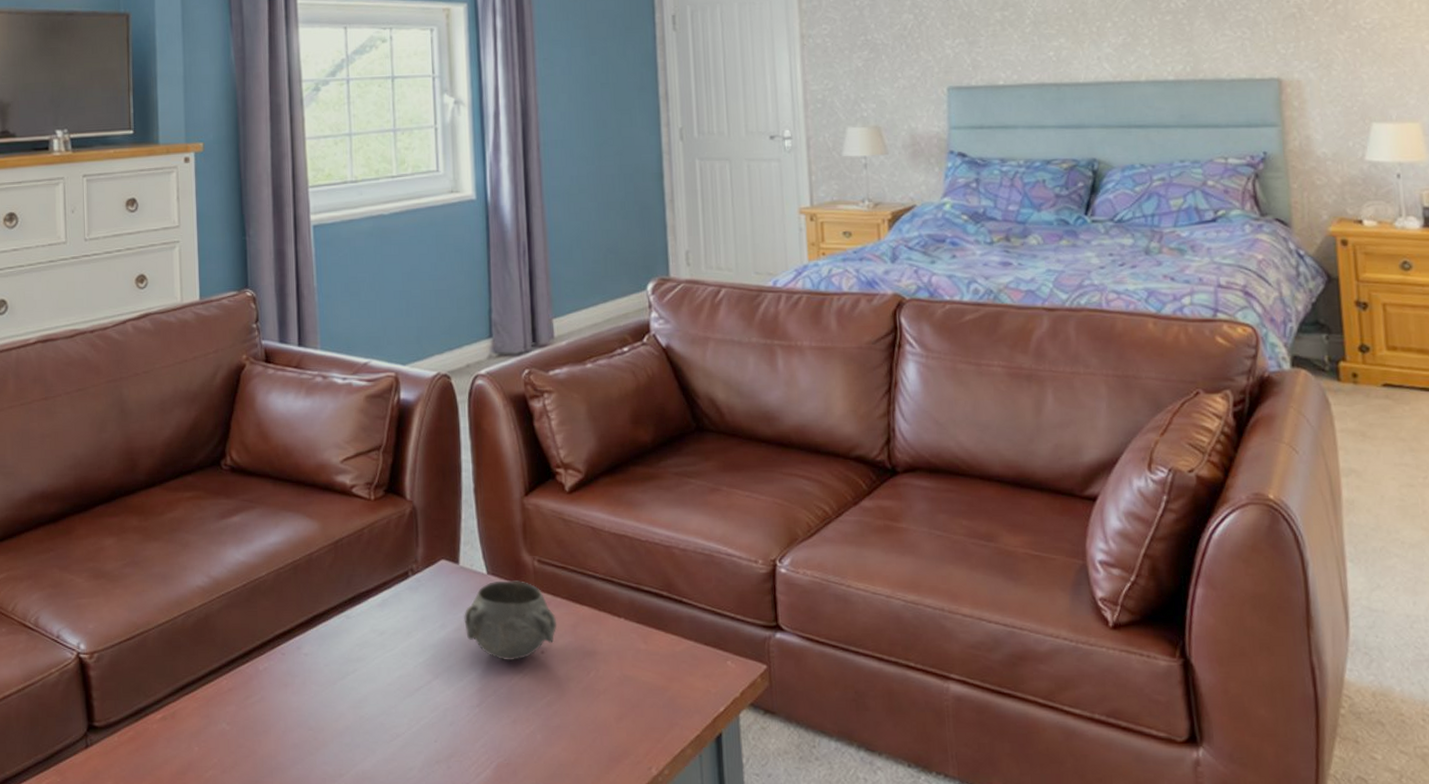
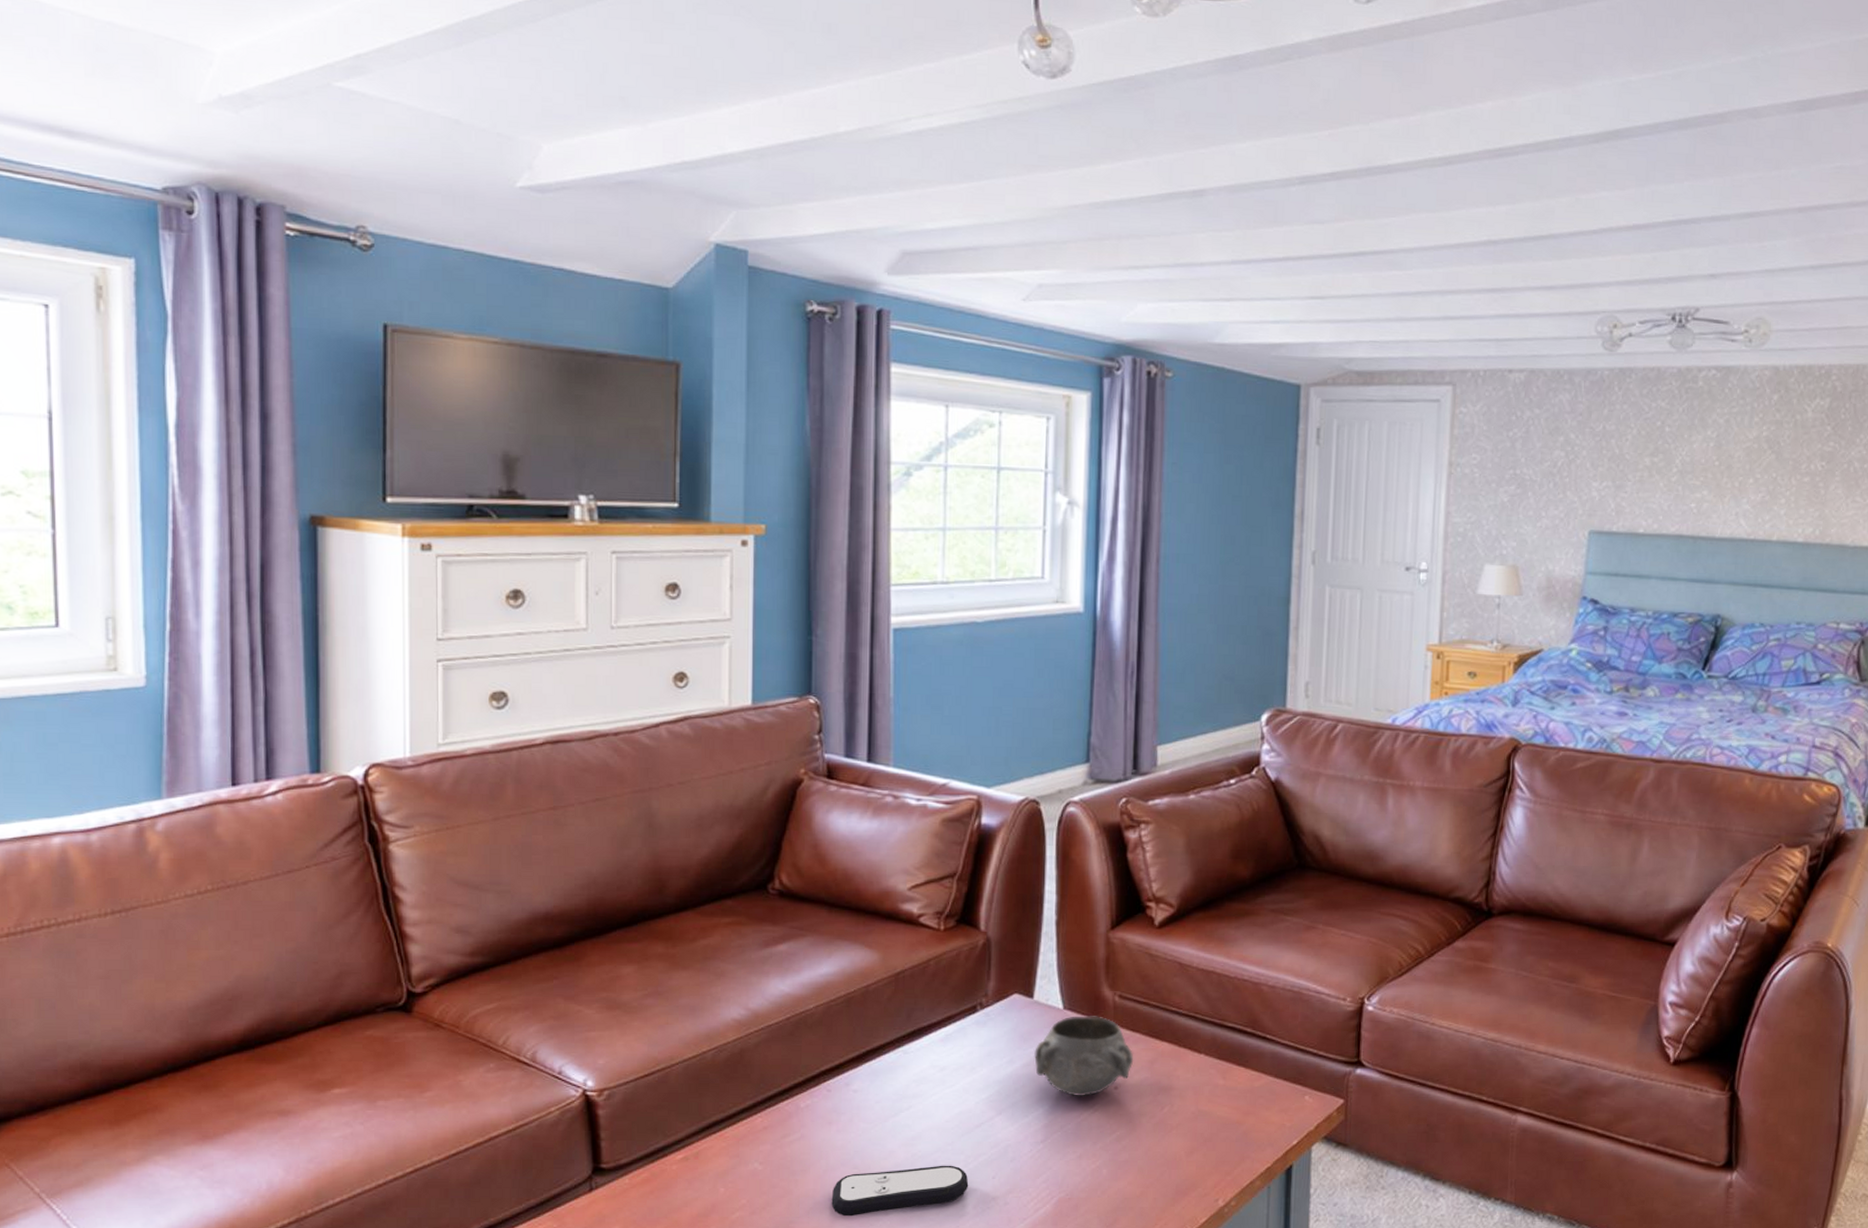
remote control: none [291,728,414,777] -> present [831,1165,969,1217]

